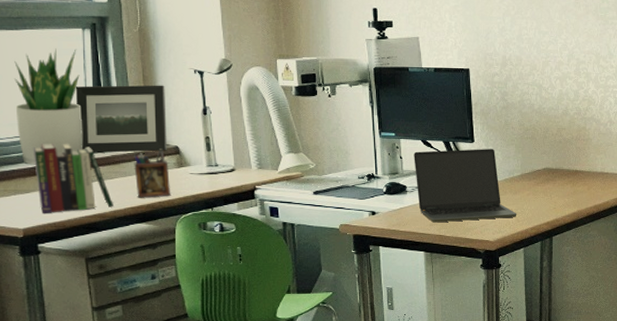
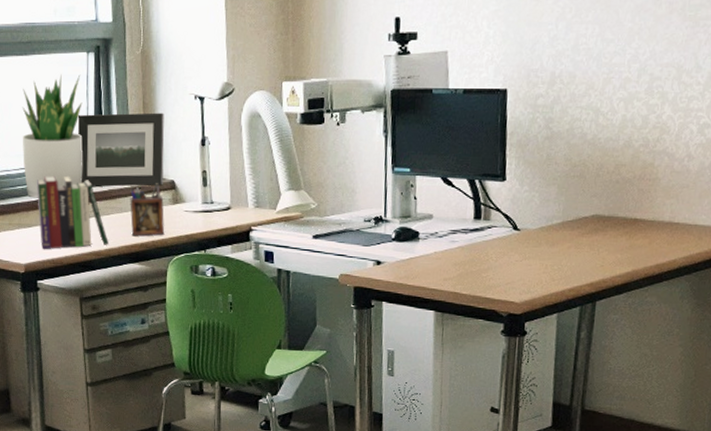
laptop: present [414,149,517,223] -> none [430,189,553,278]

